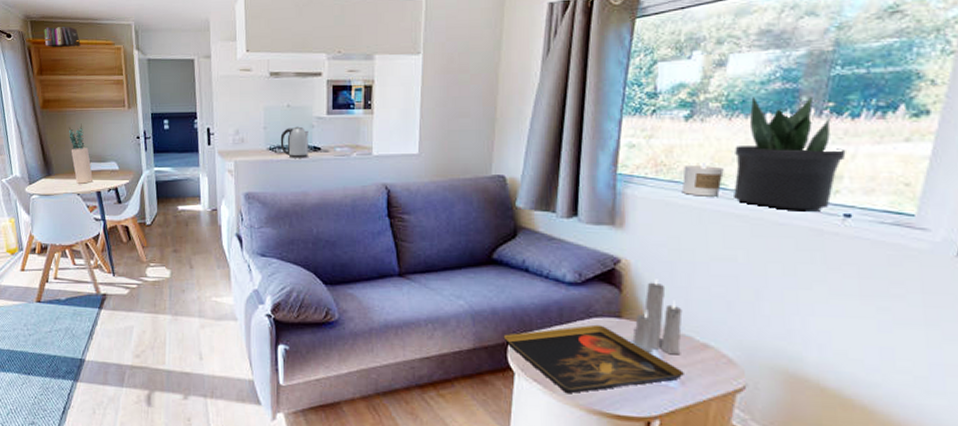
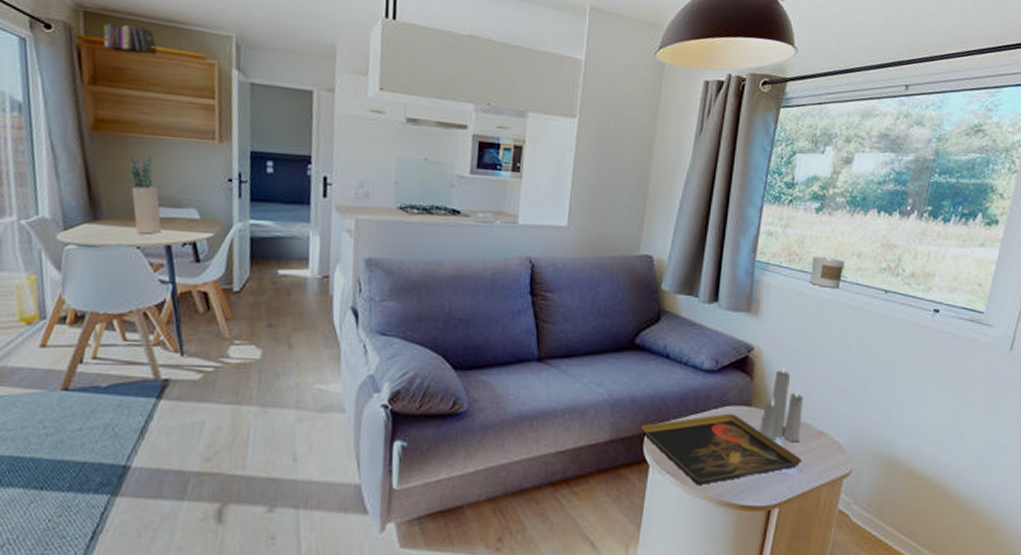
kettle: present [280,126,308,158] -> none [413,184,447,222]
planter: present [734,97,846,212] -> none [852,195,938,306]

